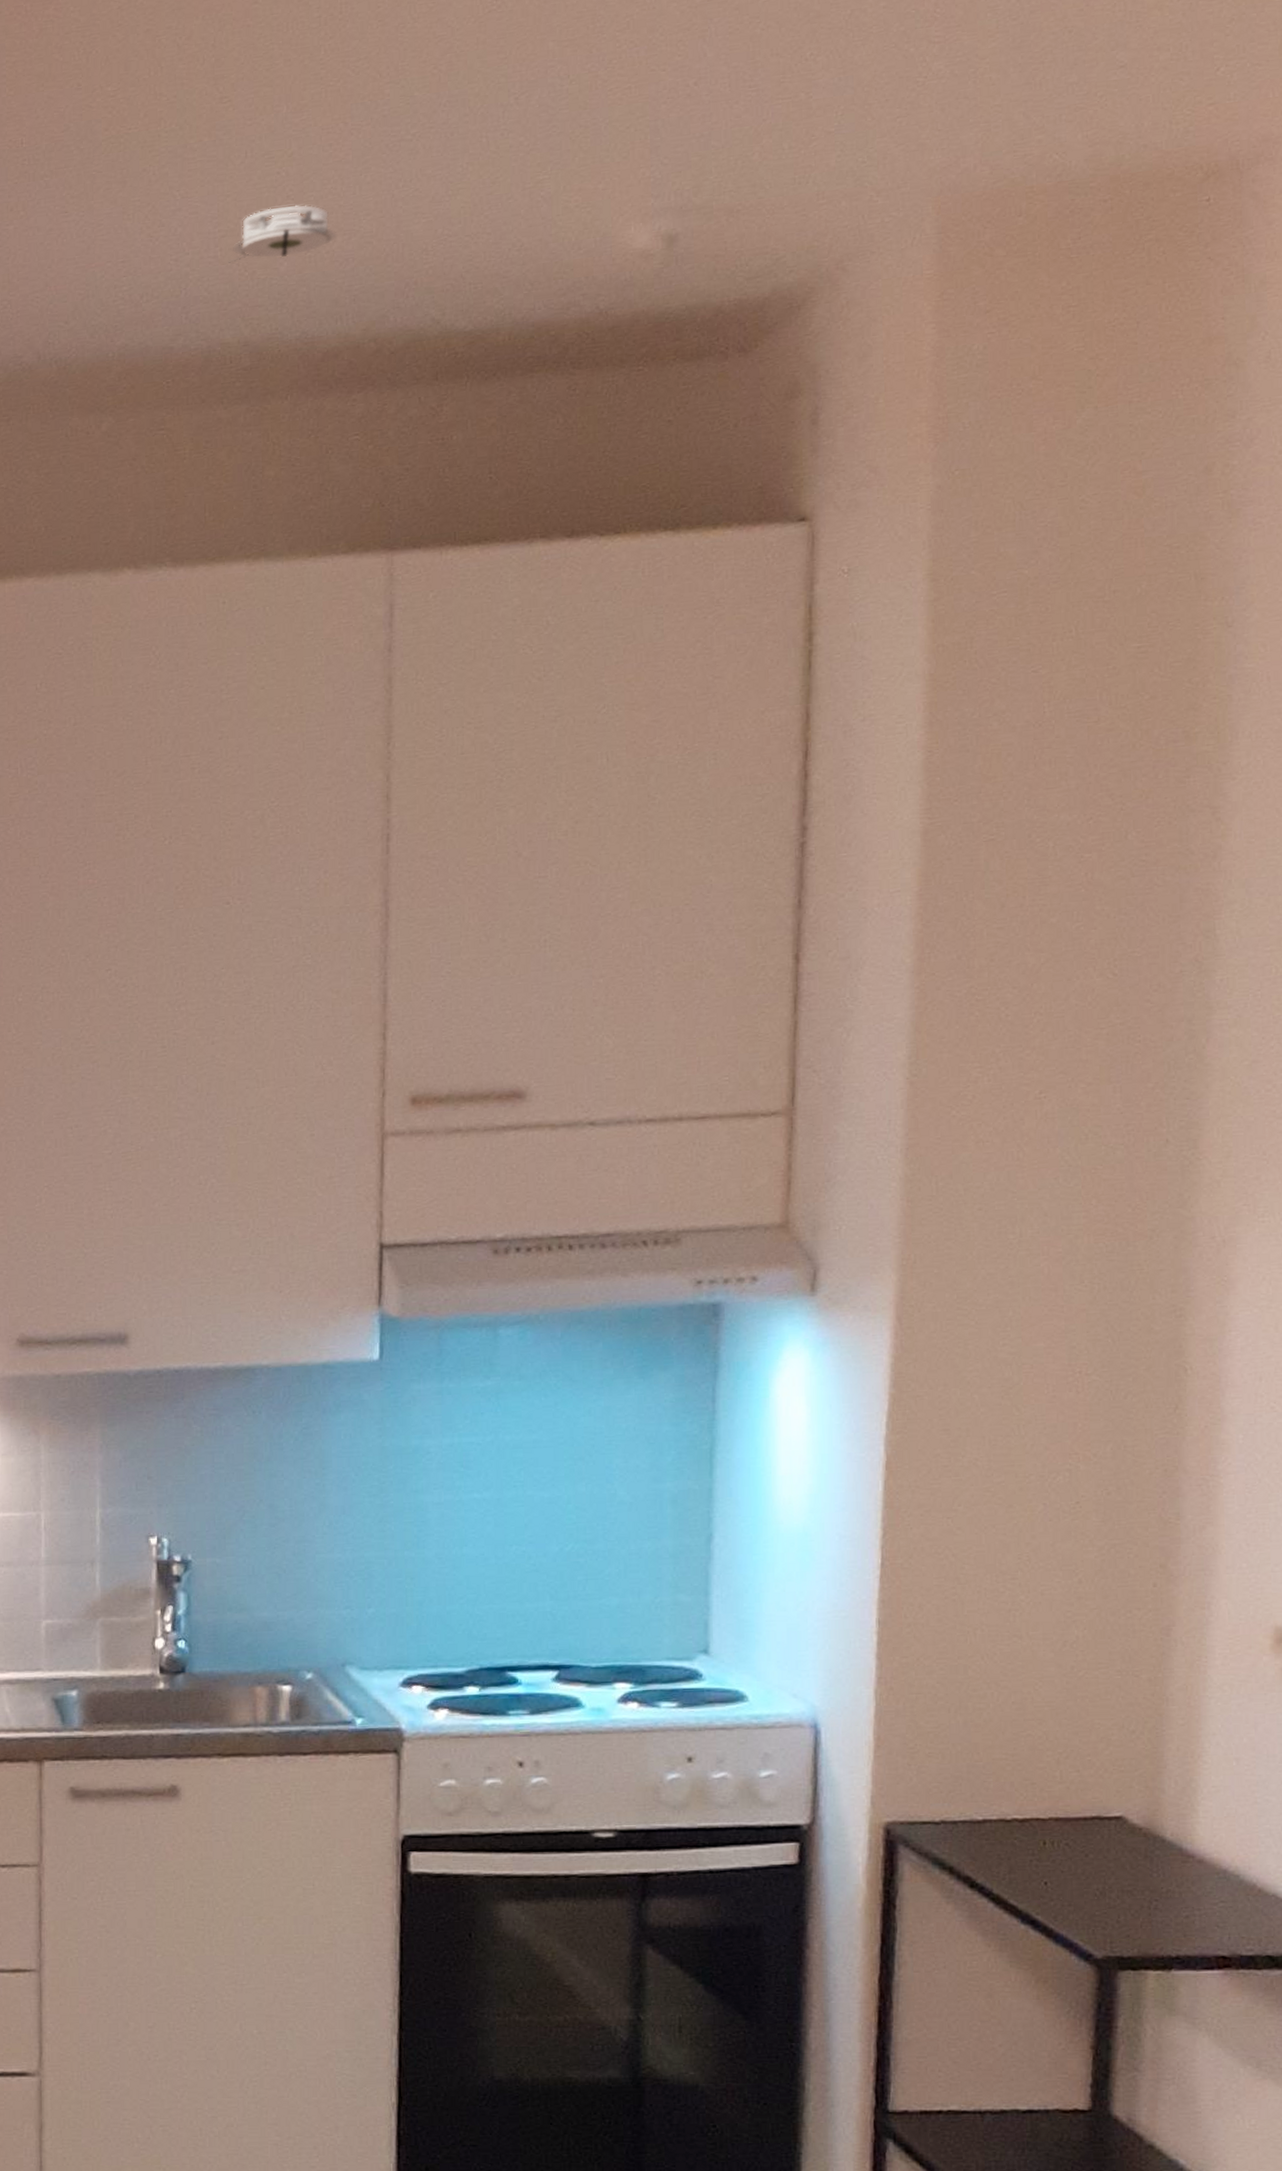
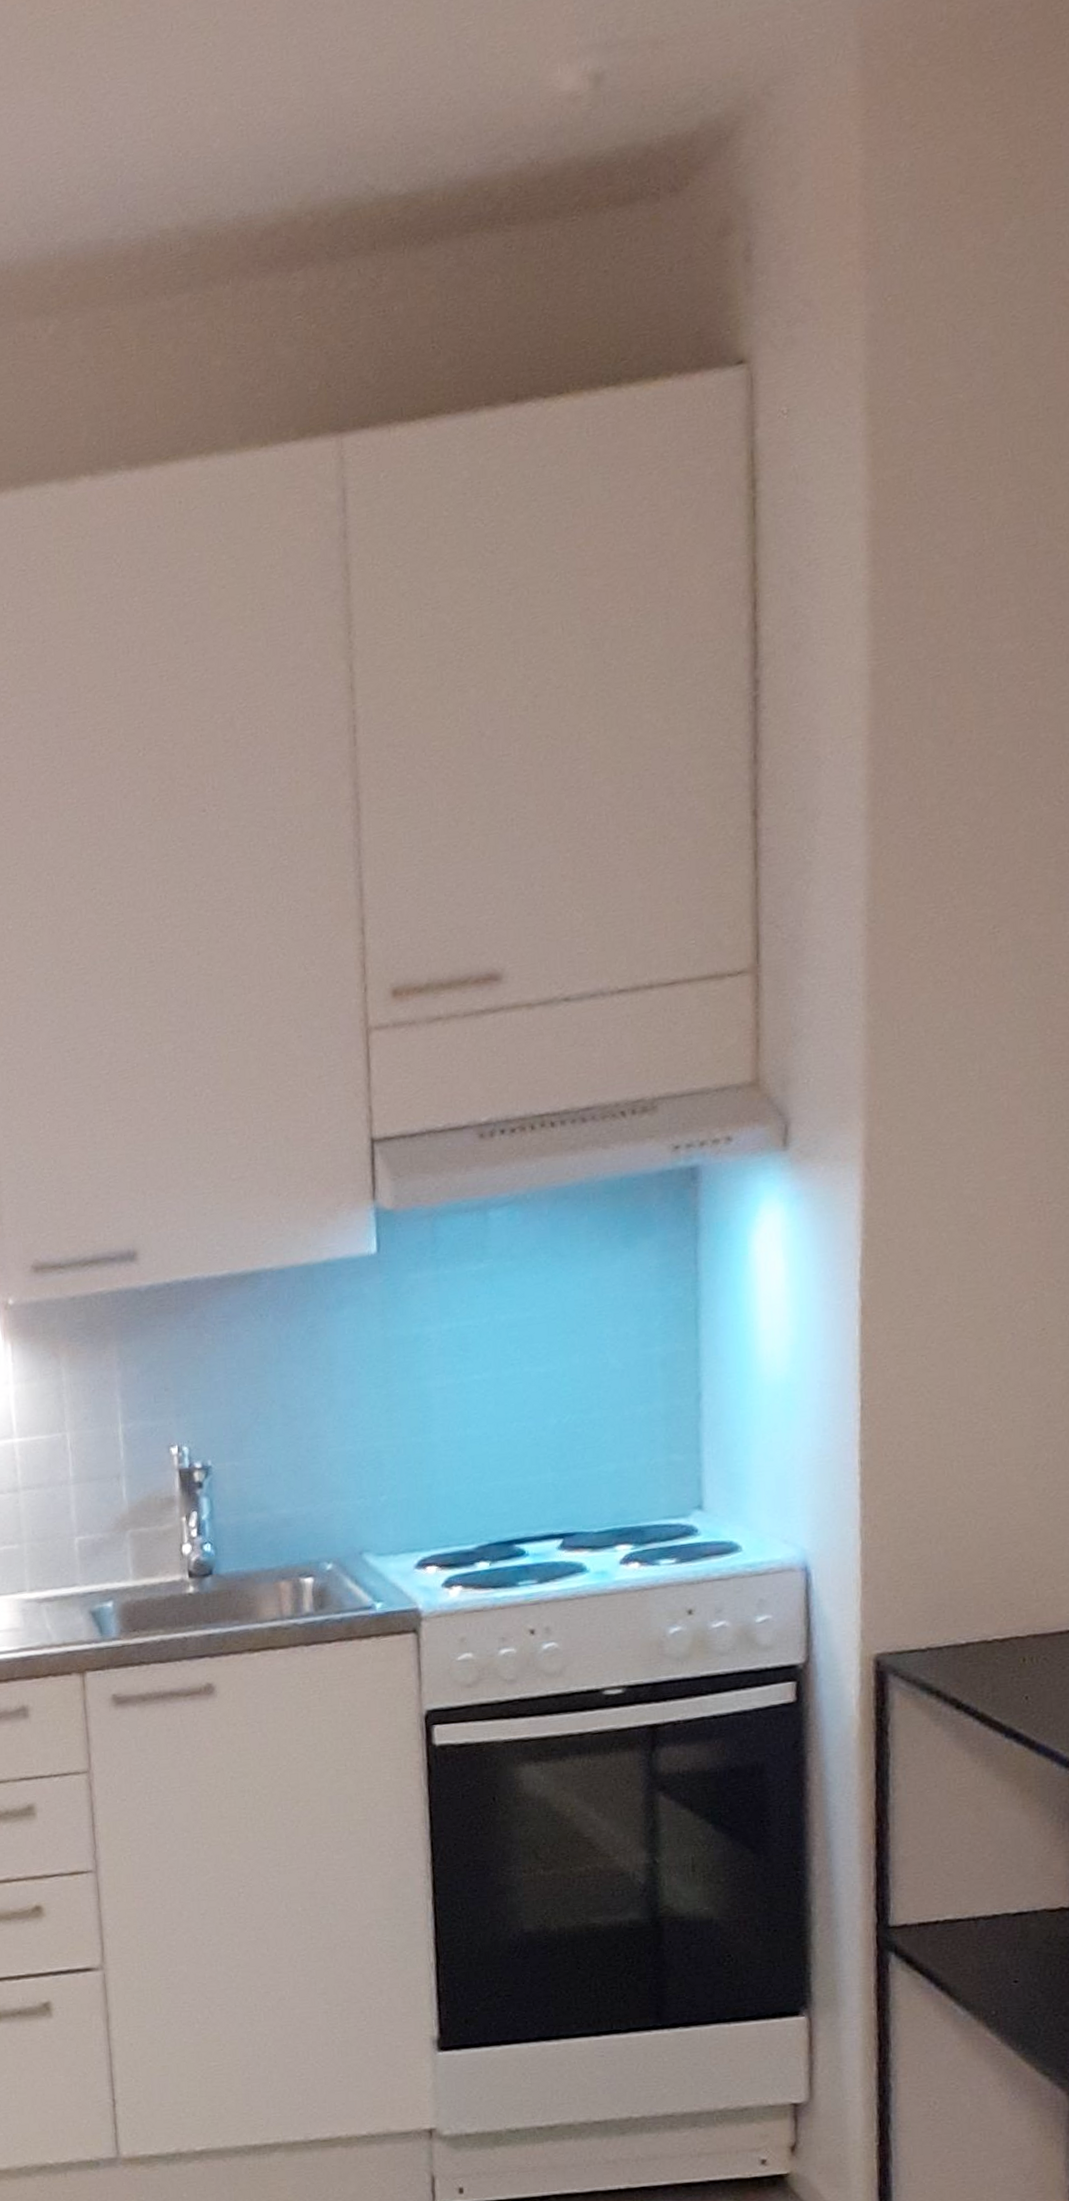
smoke detector: present [228,204,338,263] -> none [161,75,268,145]

